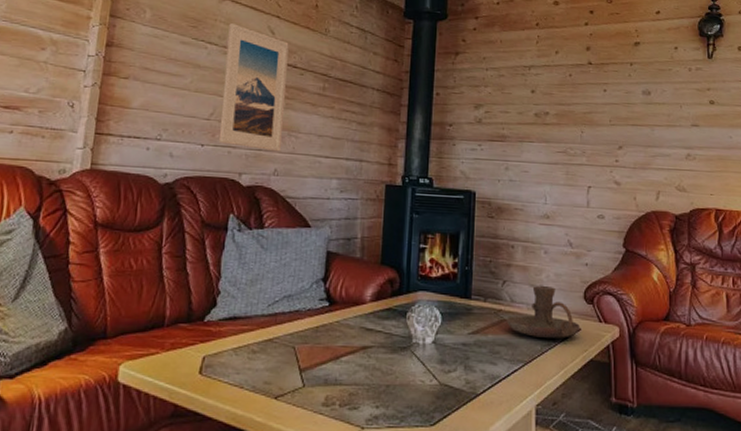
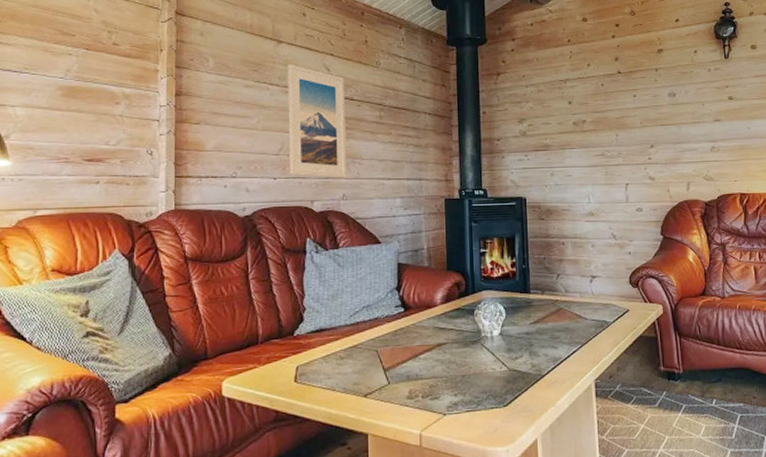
candle holder: present [507,286,580,338] -> none [564,276,628,321]

